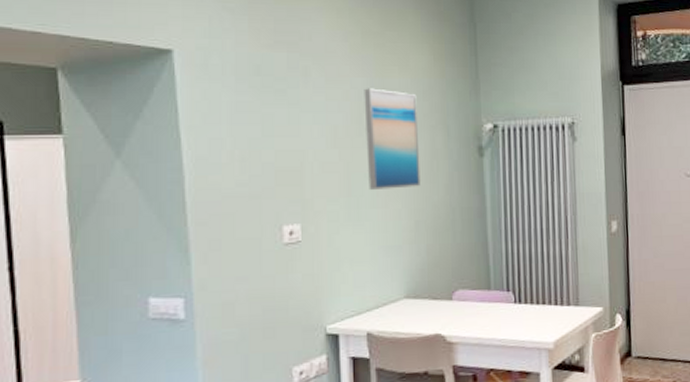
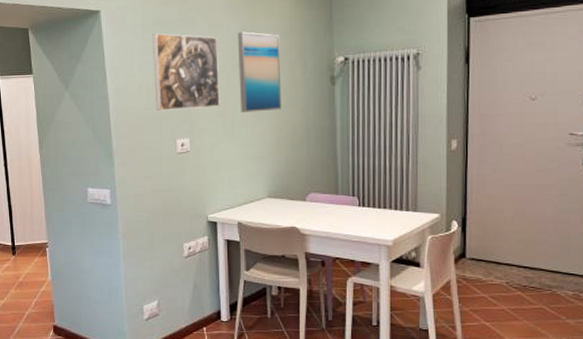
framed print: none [248,84,342,187] -> present [152,33,220,111]

